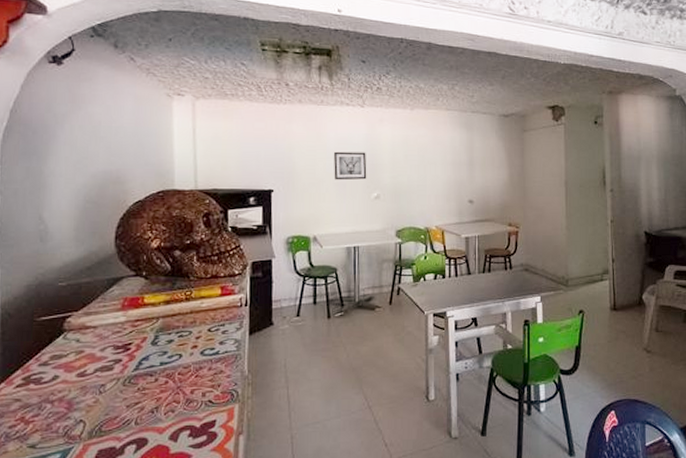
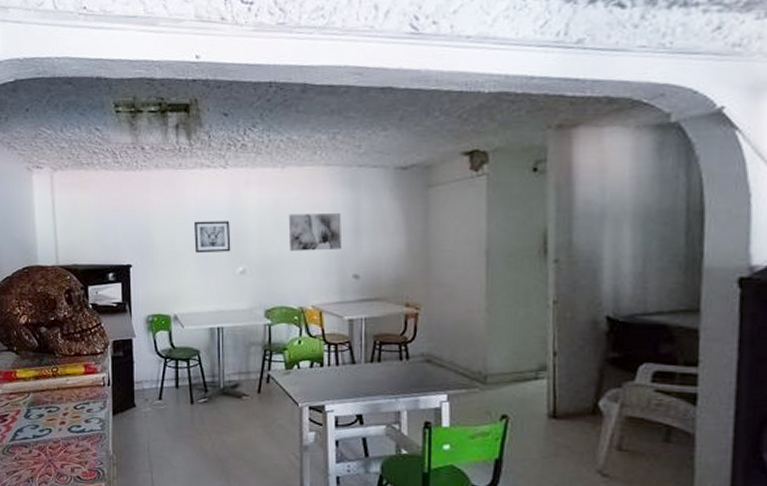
wall art: none [416,148,459,180] -> present [288,214,342,251]

